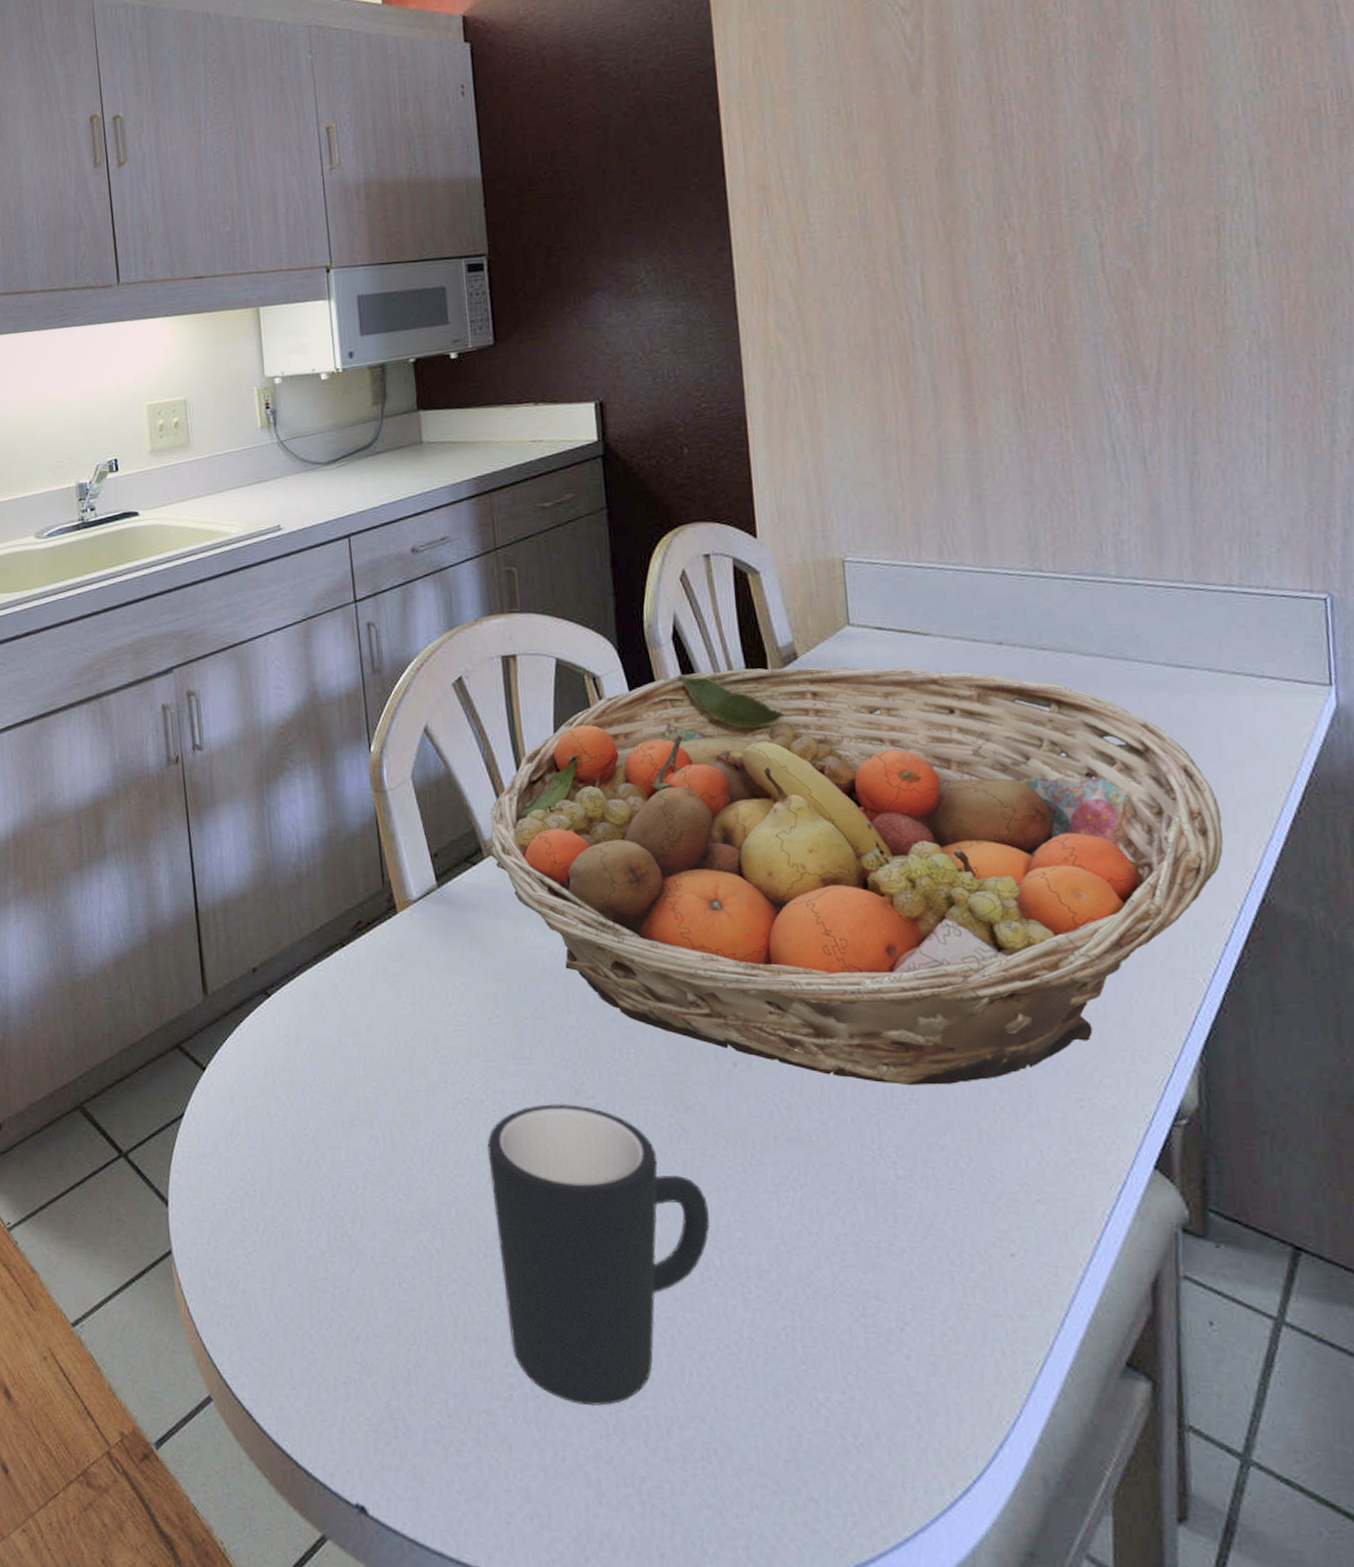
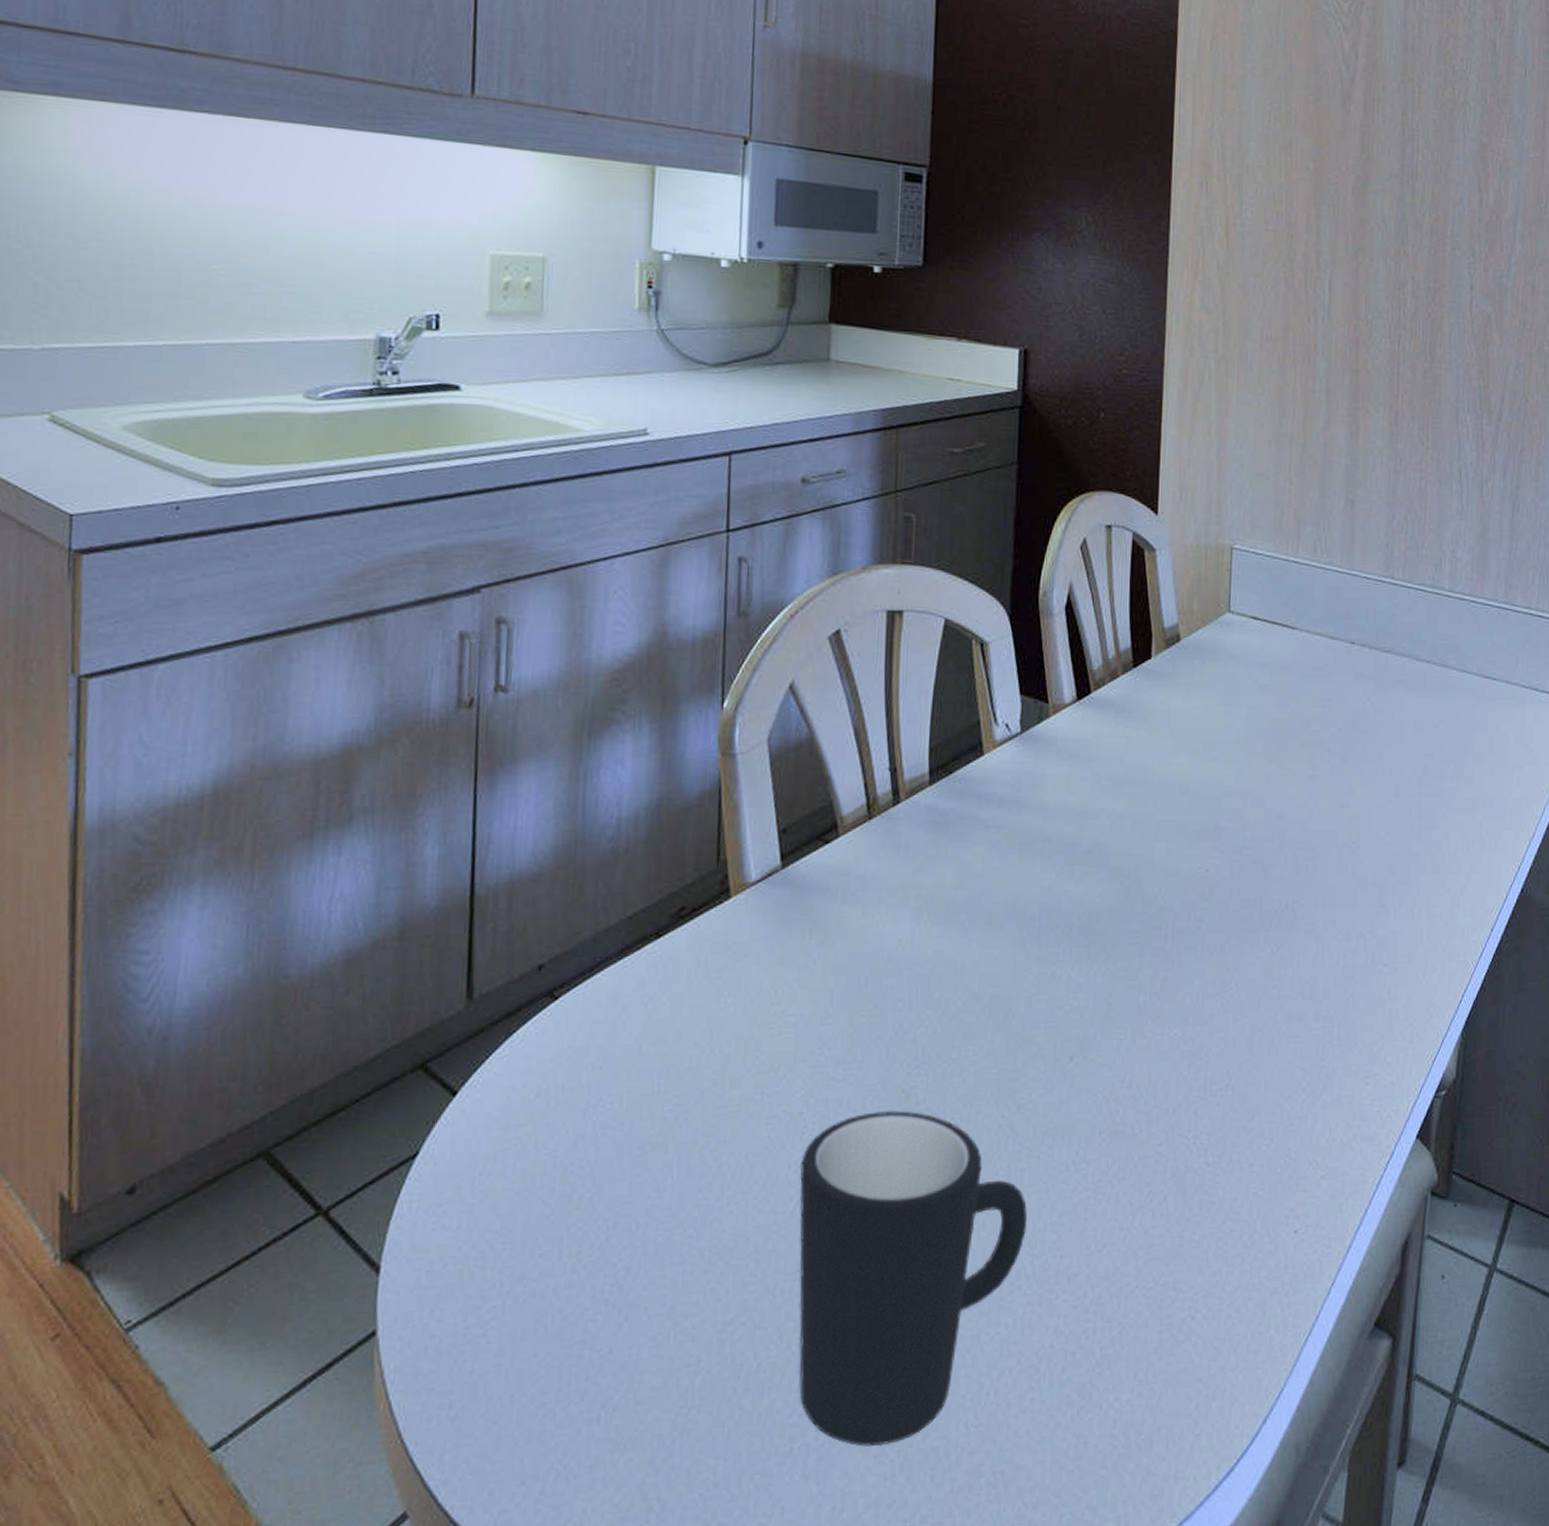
fruit basket: present [489,667,1224,1085] -> none [846,646,1501,1071]

